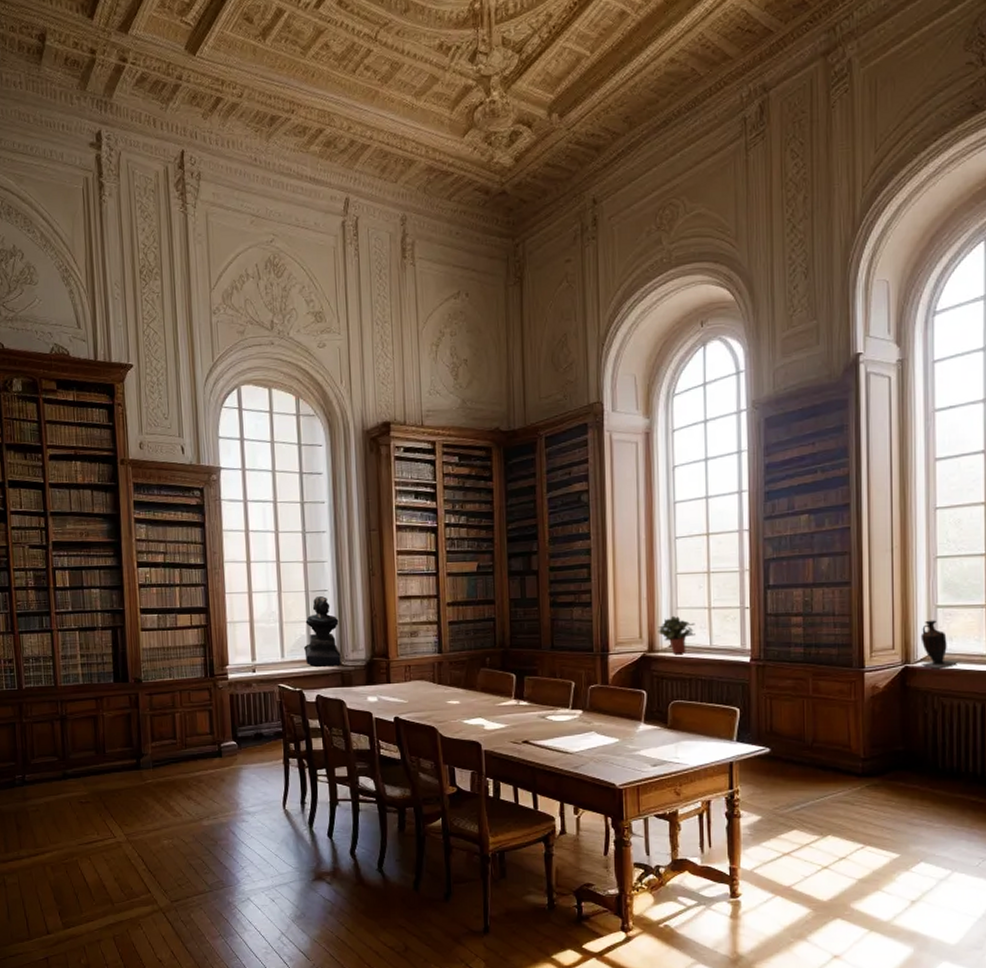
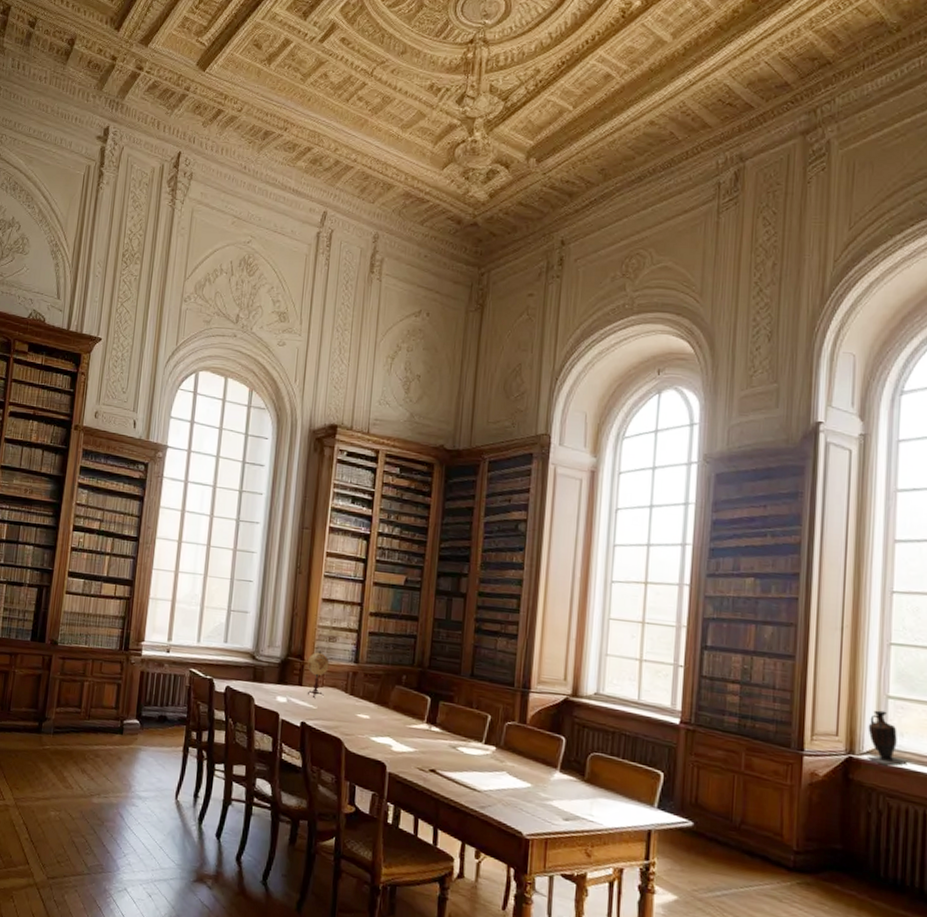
bust sculpture: present [304,595,341,668] -> none [220,585,260,661]
globe: none [392,647,414,692] -> present [306,650,330,698]
potted plant: present [658,615,696,654] -> none [584,661,624,704]

